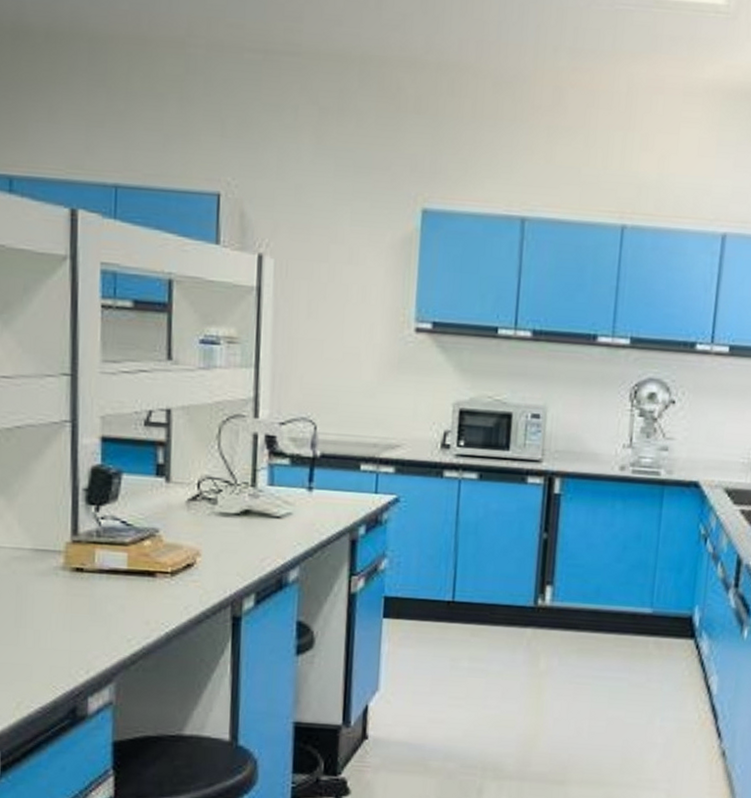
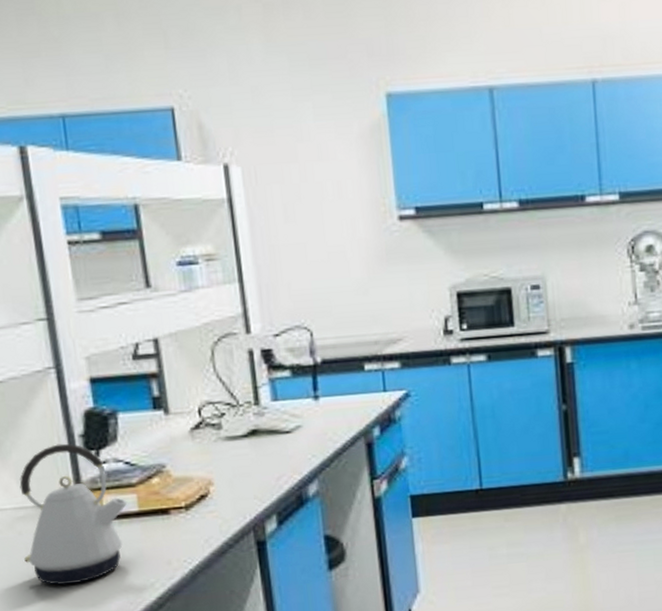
kettle: none [14,493,118,628] -> present [19,443,128,586]

